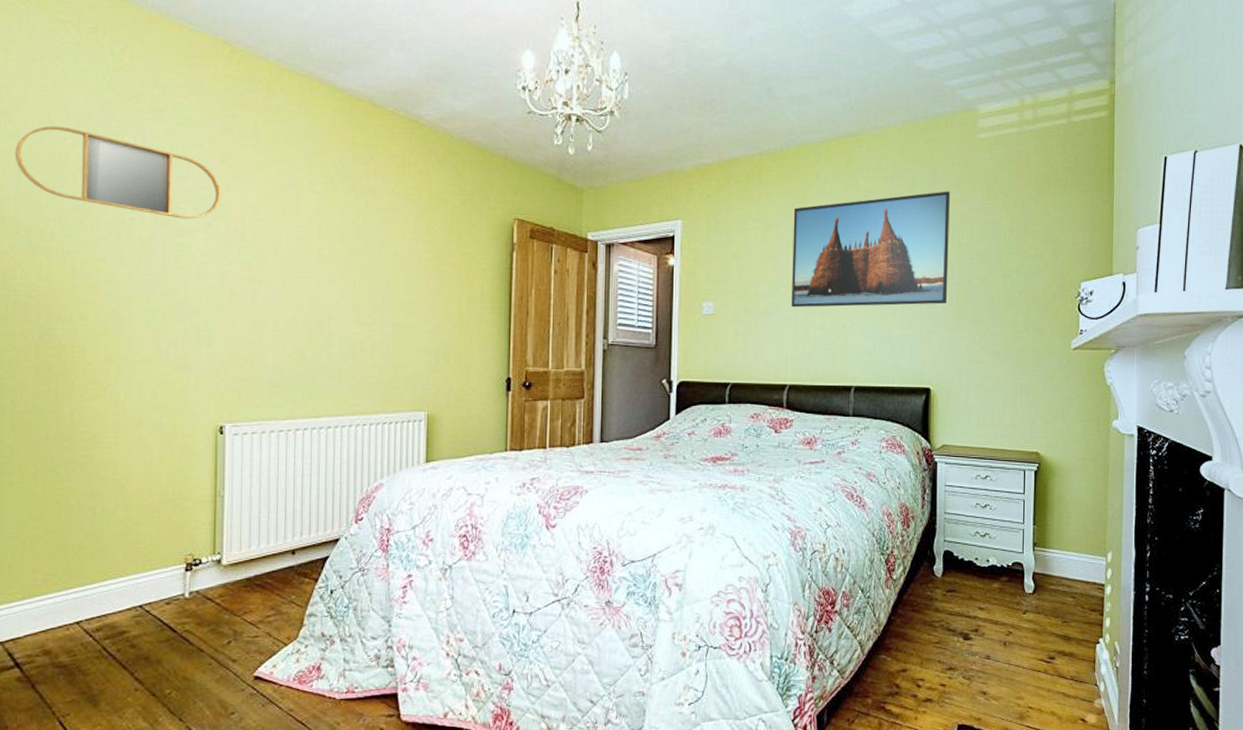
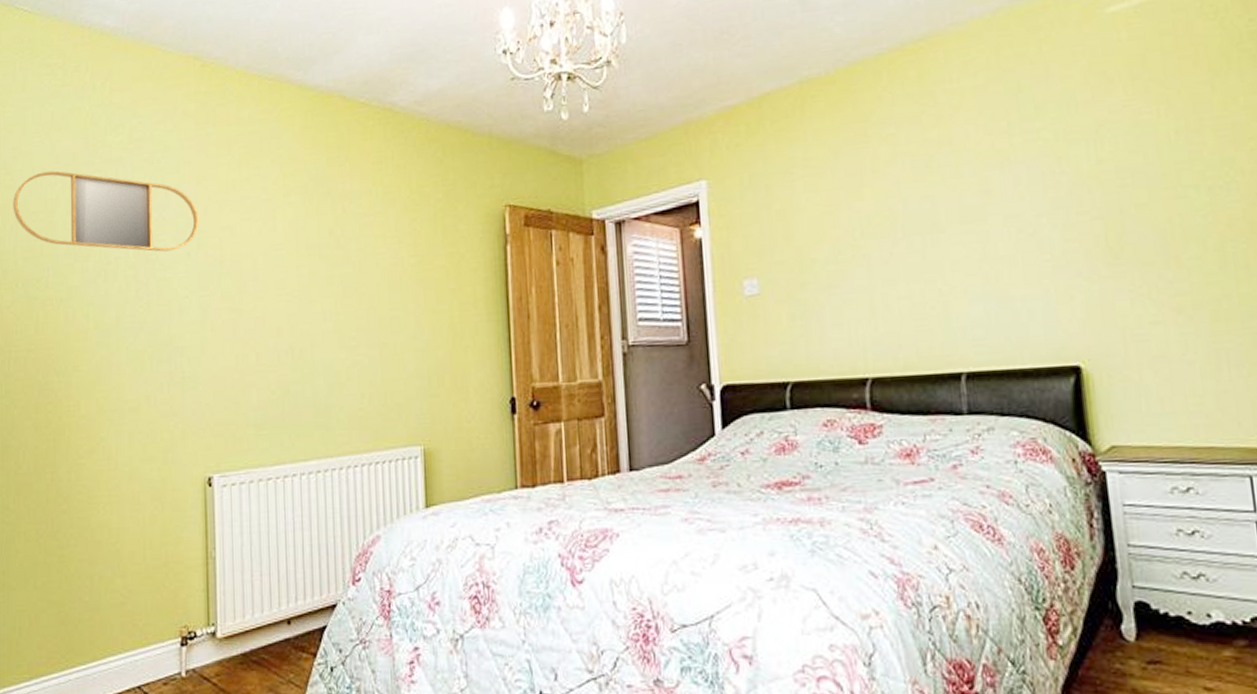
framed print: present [792,191,950,308] -> none [852,91,1091,275]

